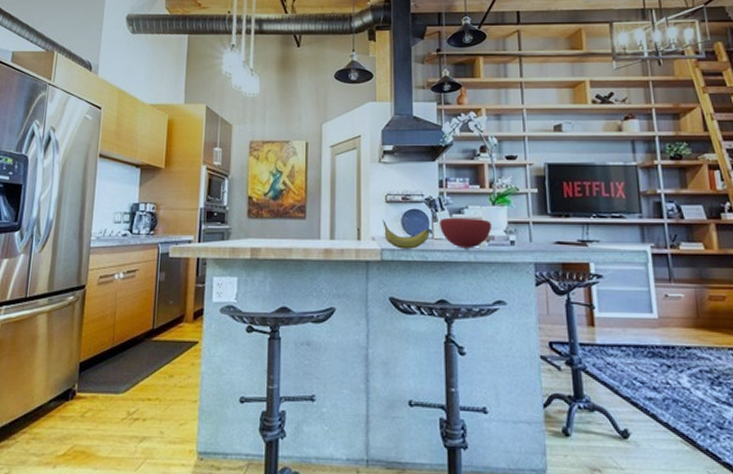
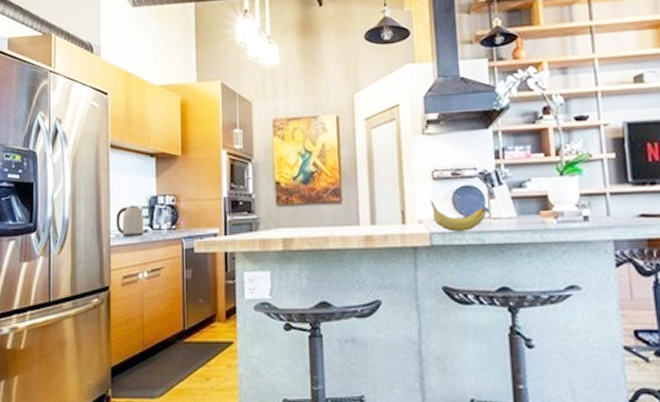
kettle: none [97,210,125,240] -> present [116,205,144,237]
bowl: present [440,217,491,249] -> none [497,192,560,228]

